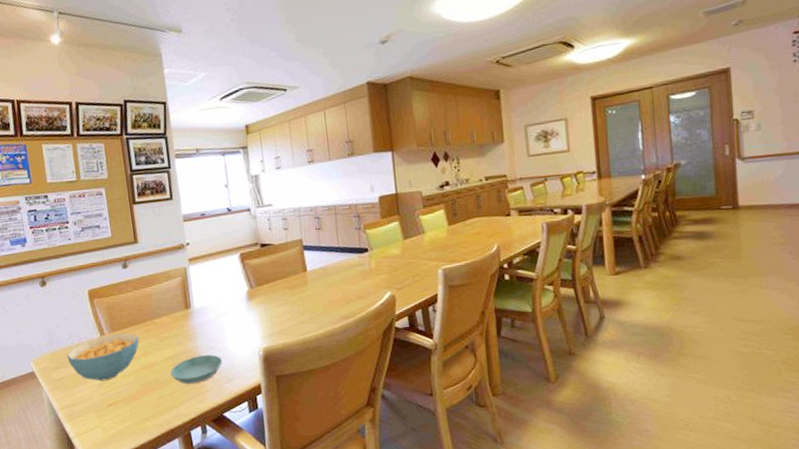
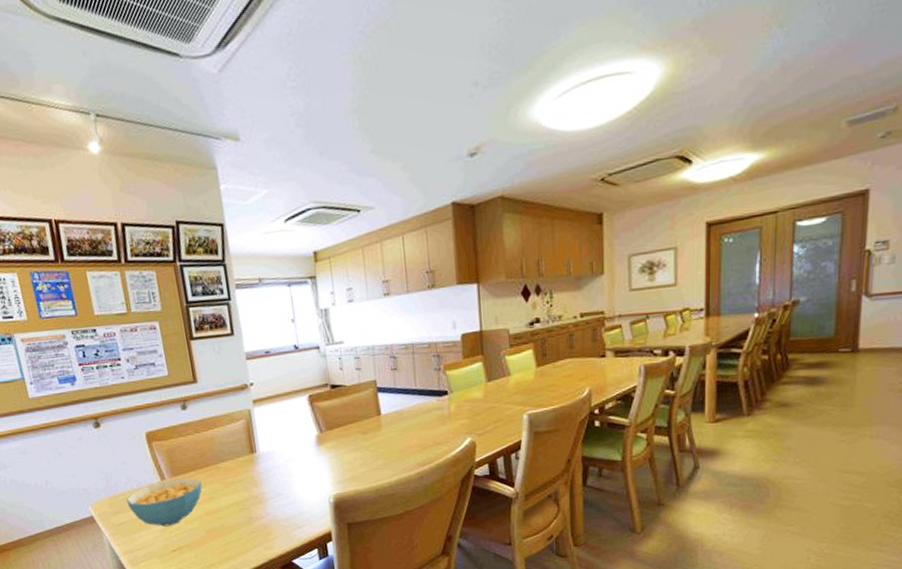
saucer: present [170,355,223,384] -> none [236,501,291,531]

